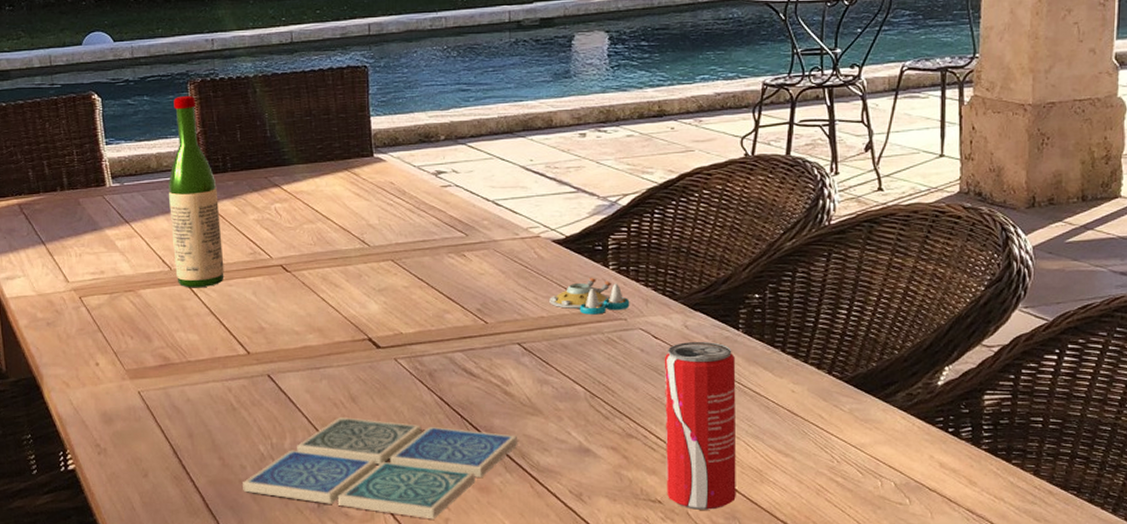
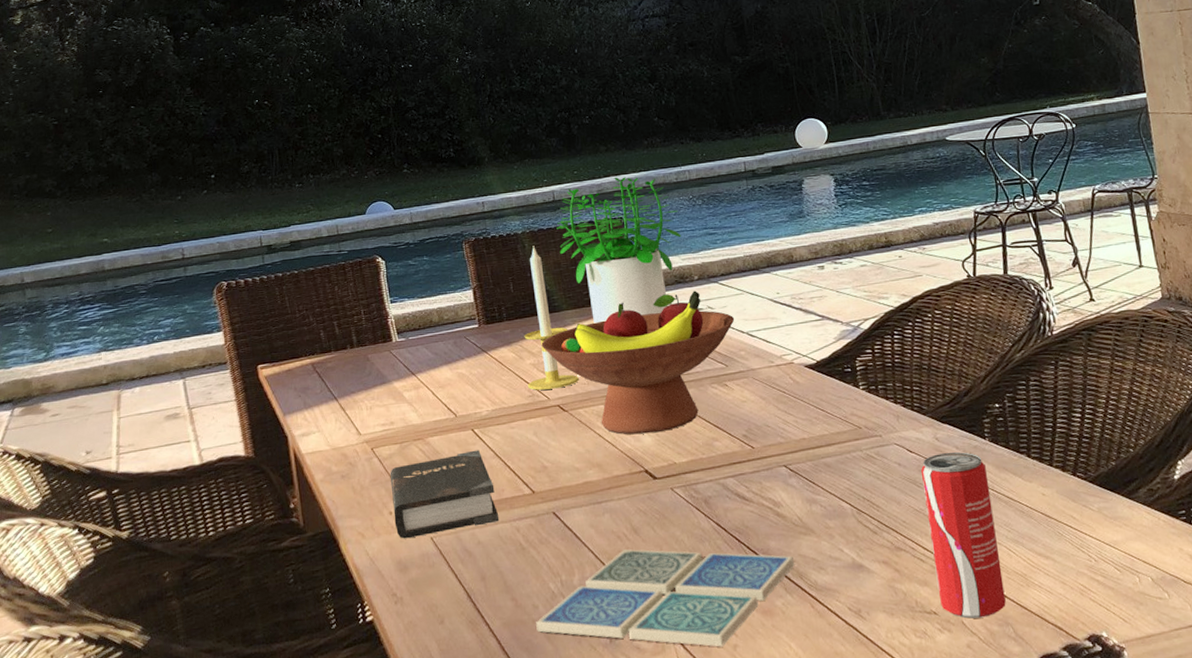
hardback book: none [98,306,211,391] -> present [390,450,500,539]
wine bottle: present [169,95,224,288] -> none [450,253,507,433]
candle: none [249,91,305,248] -> present [524,246,579,390]
fruit bowl: none [267,152,481,301] -> present [541,290,735,435]
potted plant: none [292,20,431,181] -> present [556,177,681,324]
salt and pepper shaker set: present [549,277,630,315] -> none [808,398,883,434]

